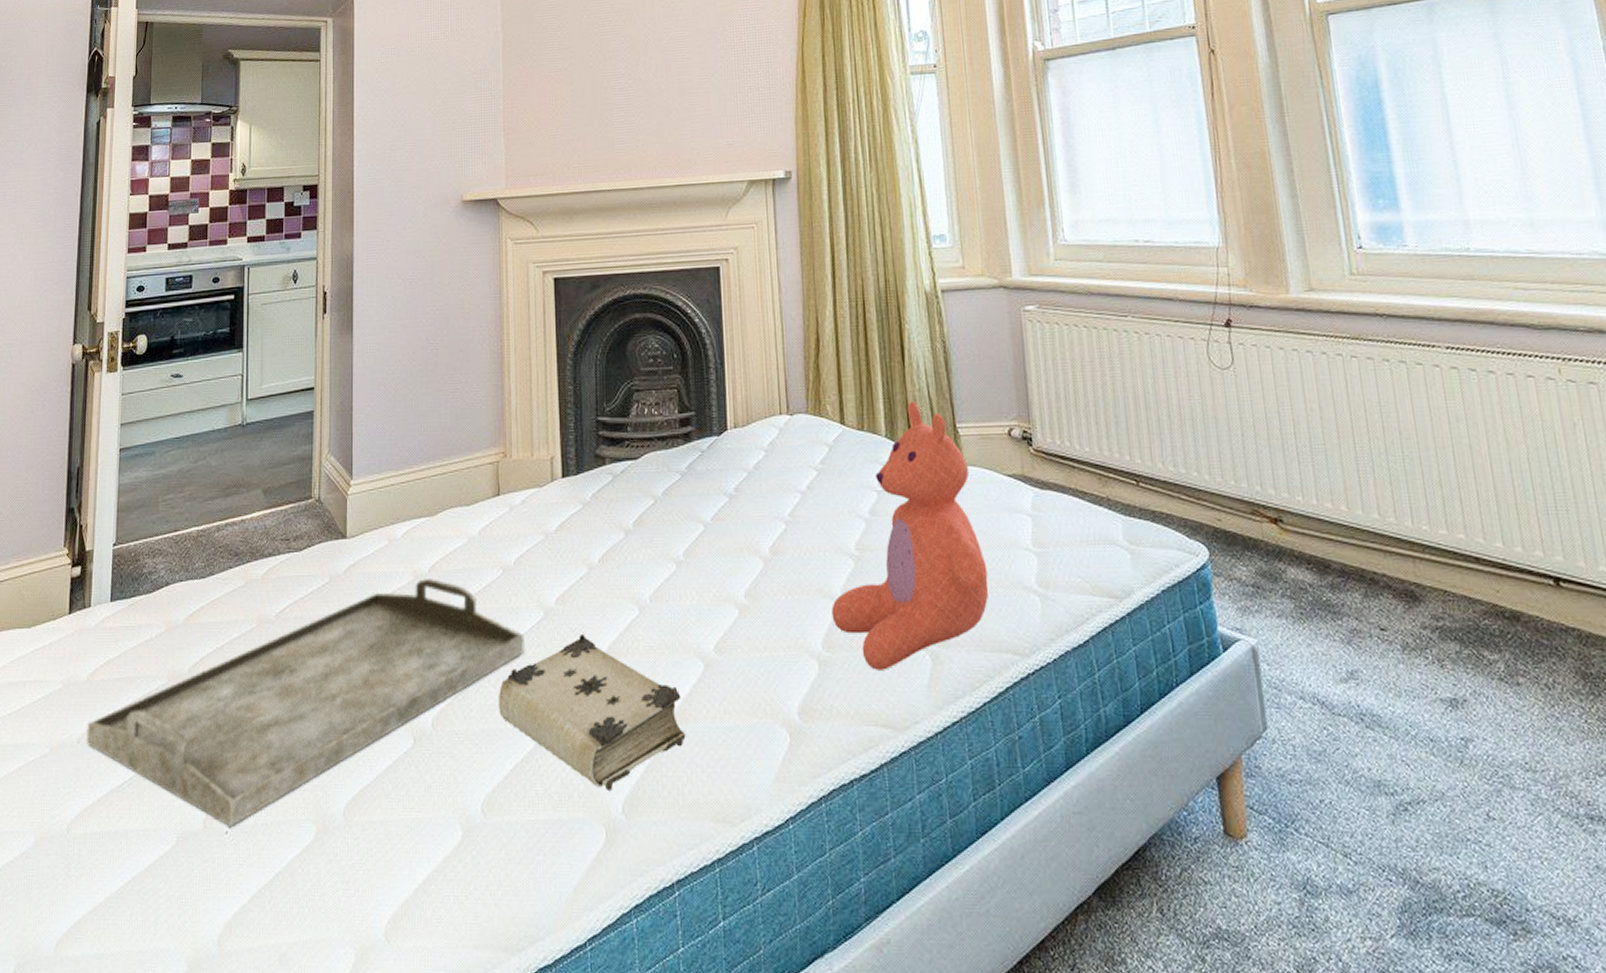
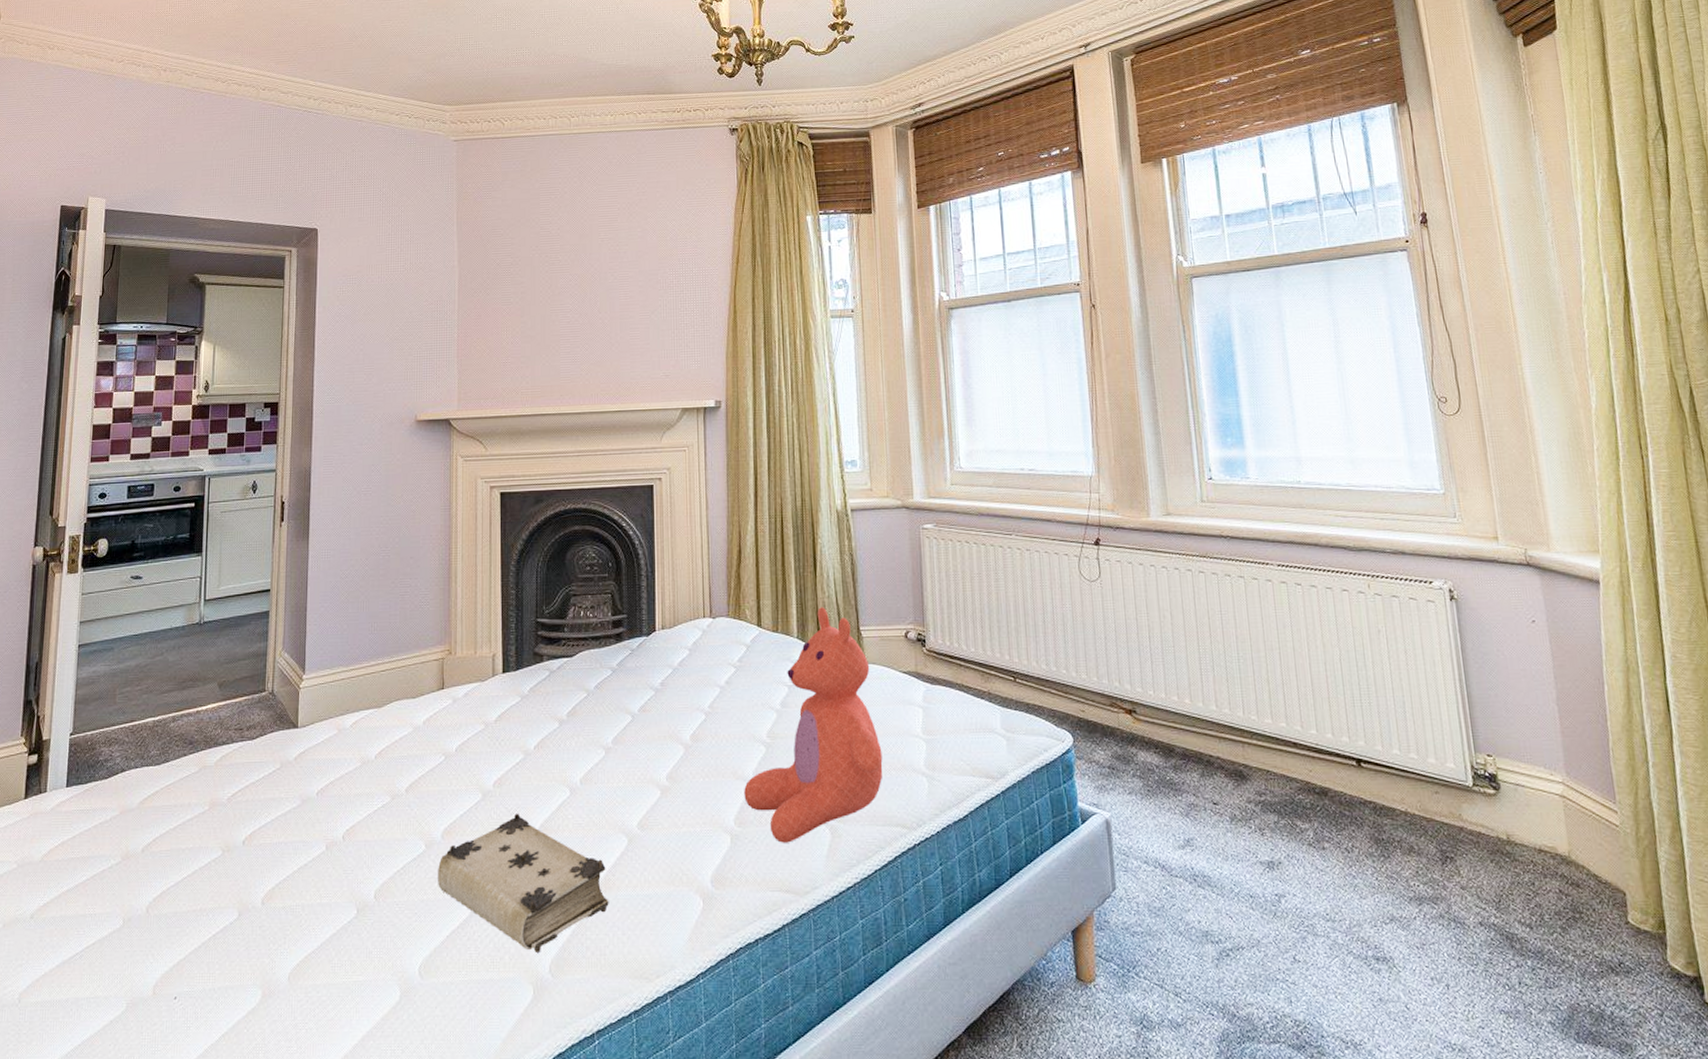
serving tray: present [86,577,525,828] -> none [39,763,463,994]

